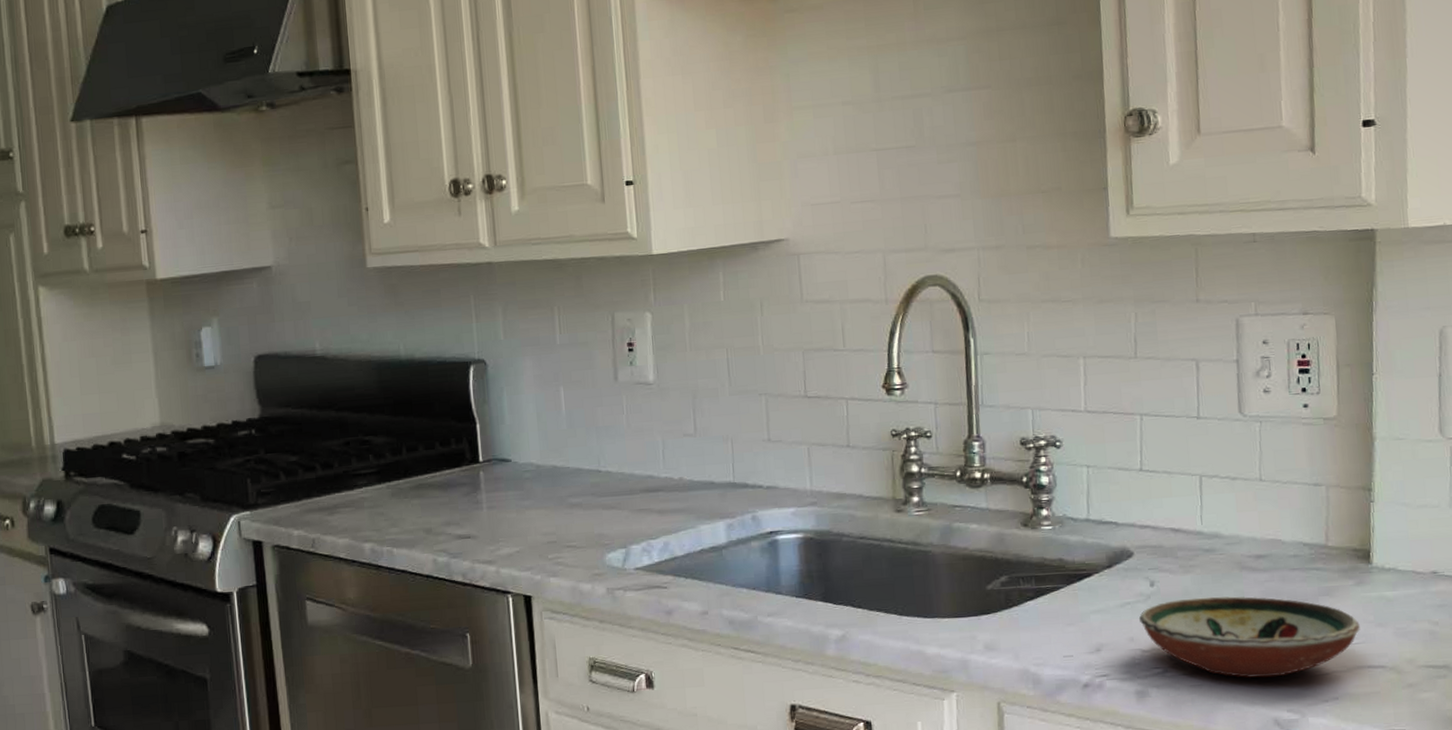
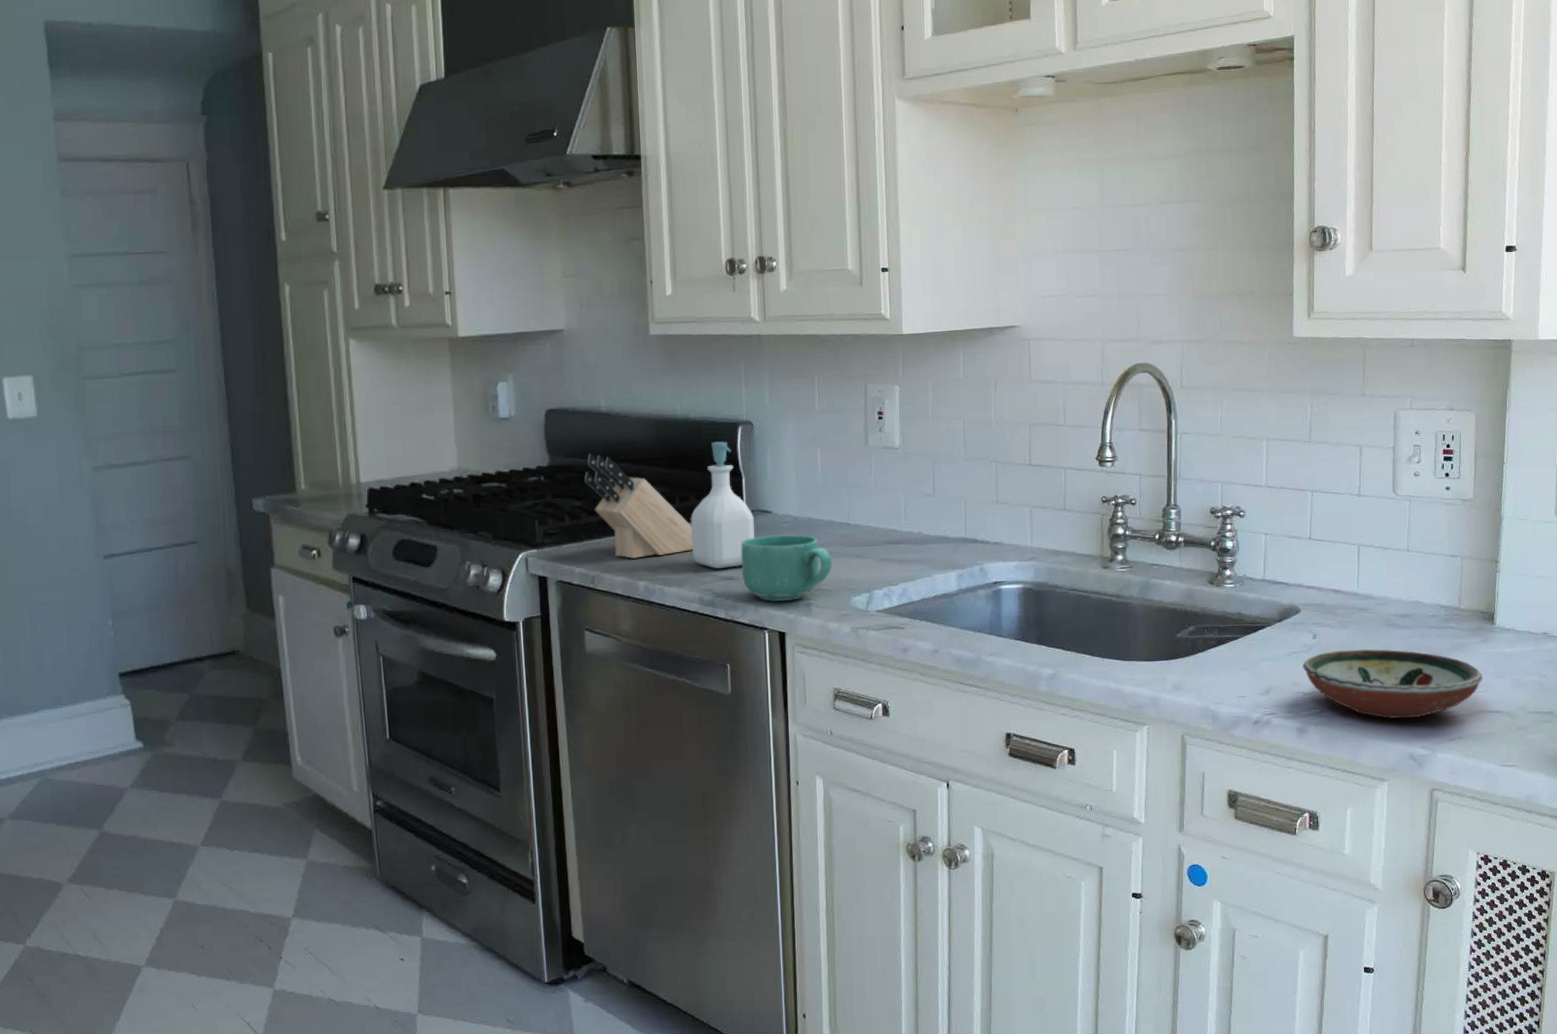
knife block: none [300,402,424,518] -> present [584,454,693,559]
soap bottle: none [419,383,493,527] -> present [690,441,755,569]
mug: none [478,485,582,562] -> present [741,534,833,602]

